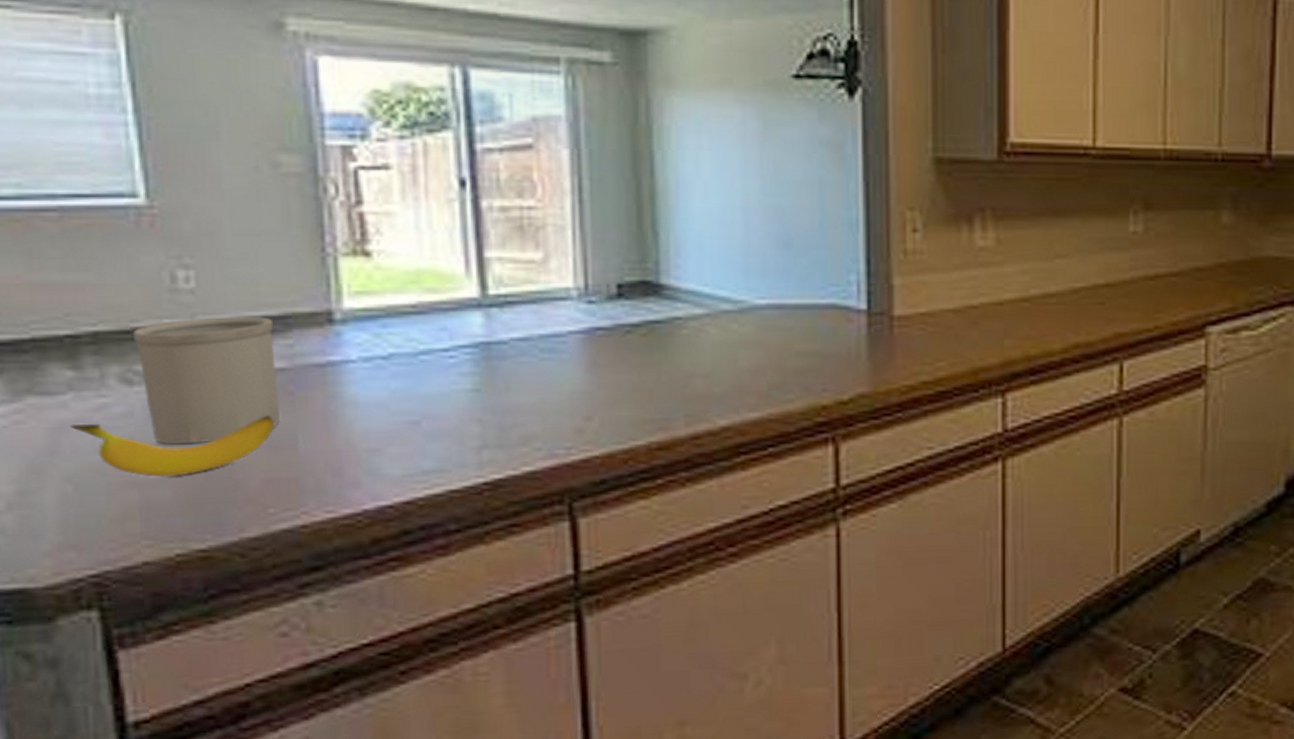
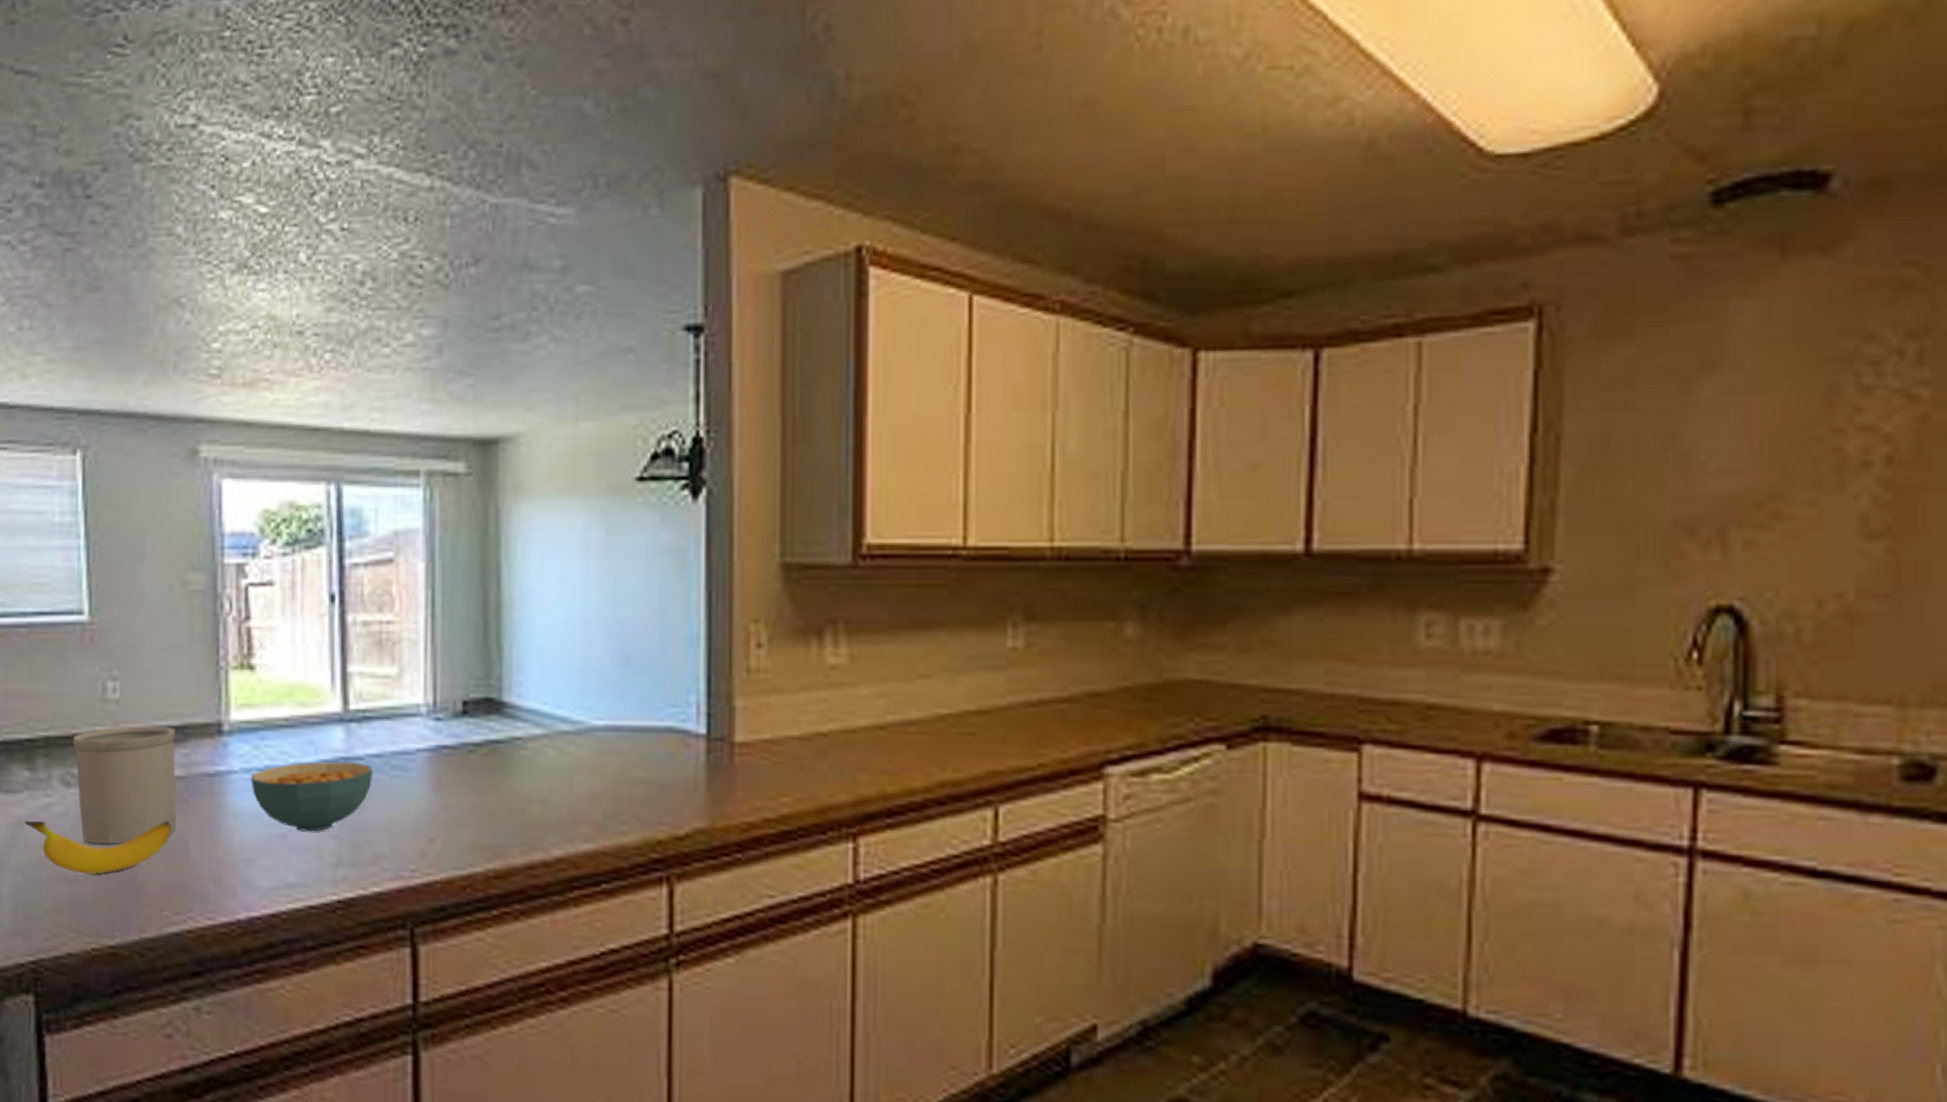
cereal bowl: none [372,346,519,418] -> present [250,761,373,832]

